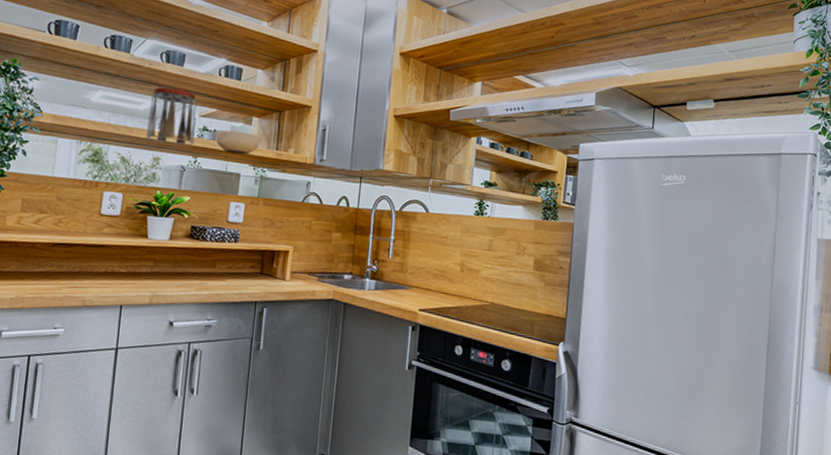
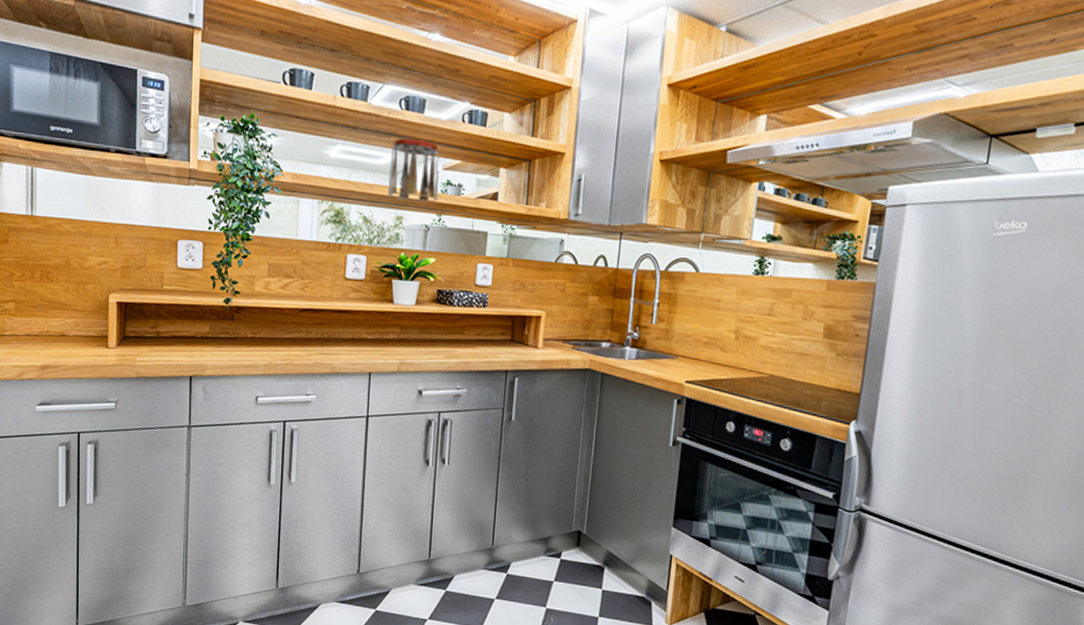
bowl: present [214,129,262,155] -> none [459,183,510,211]

